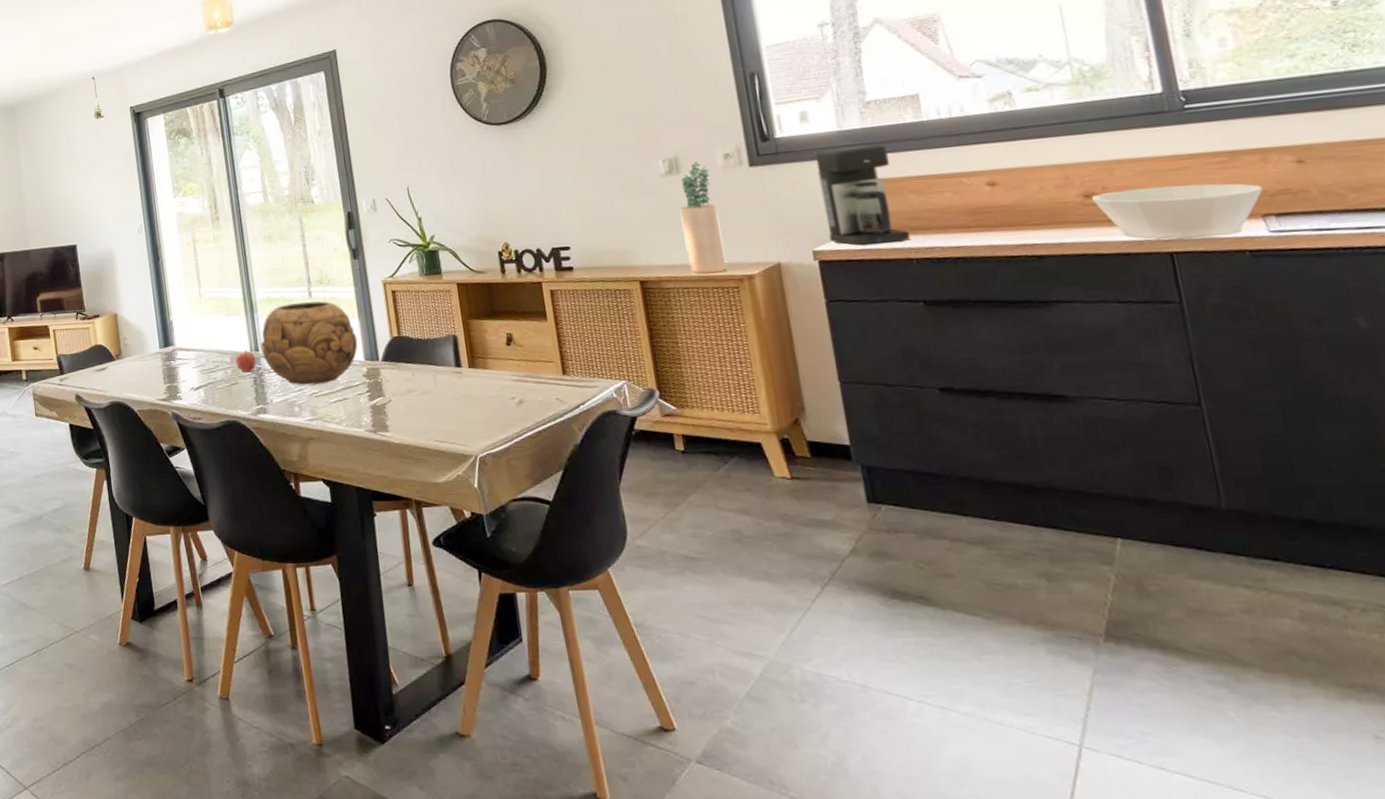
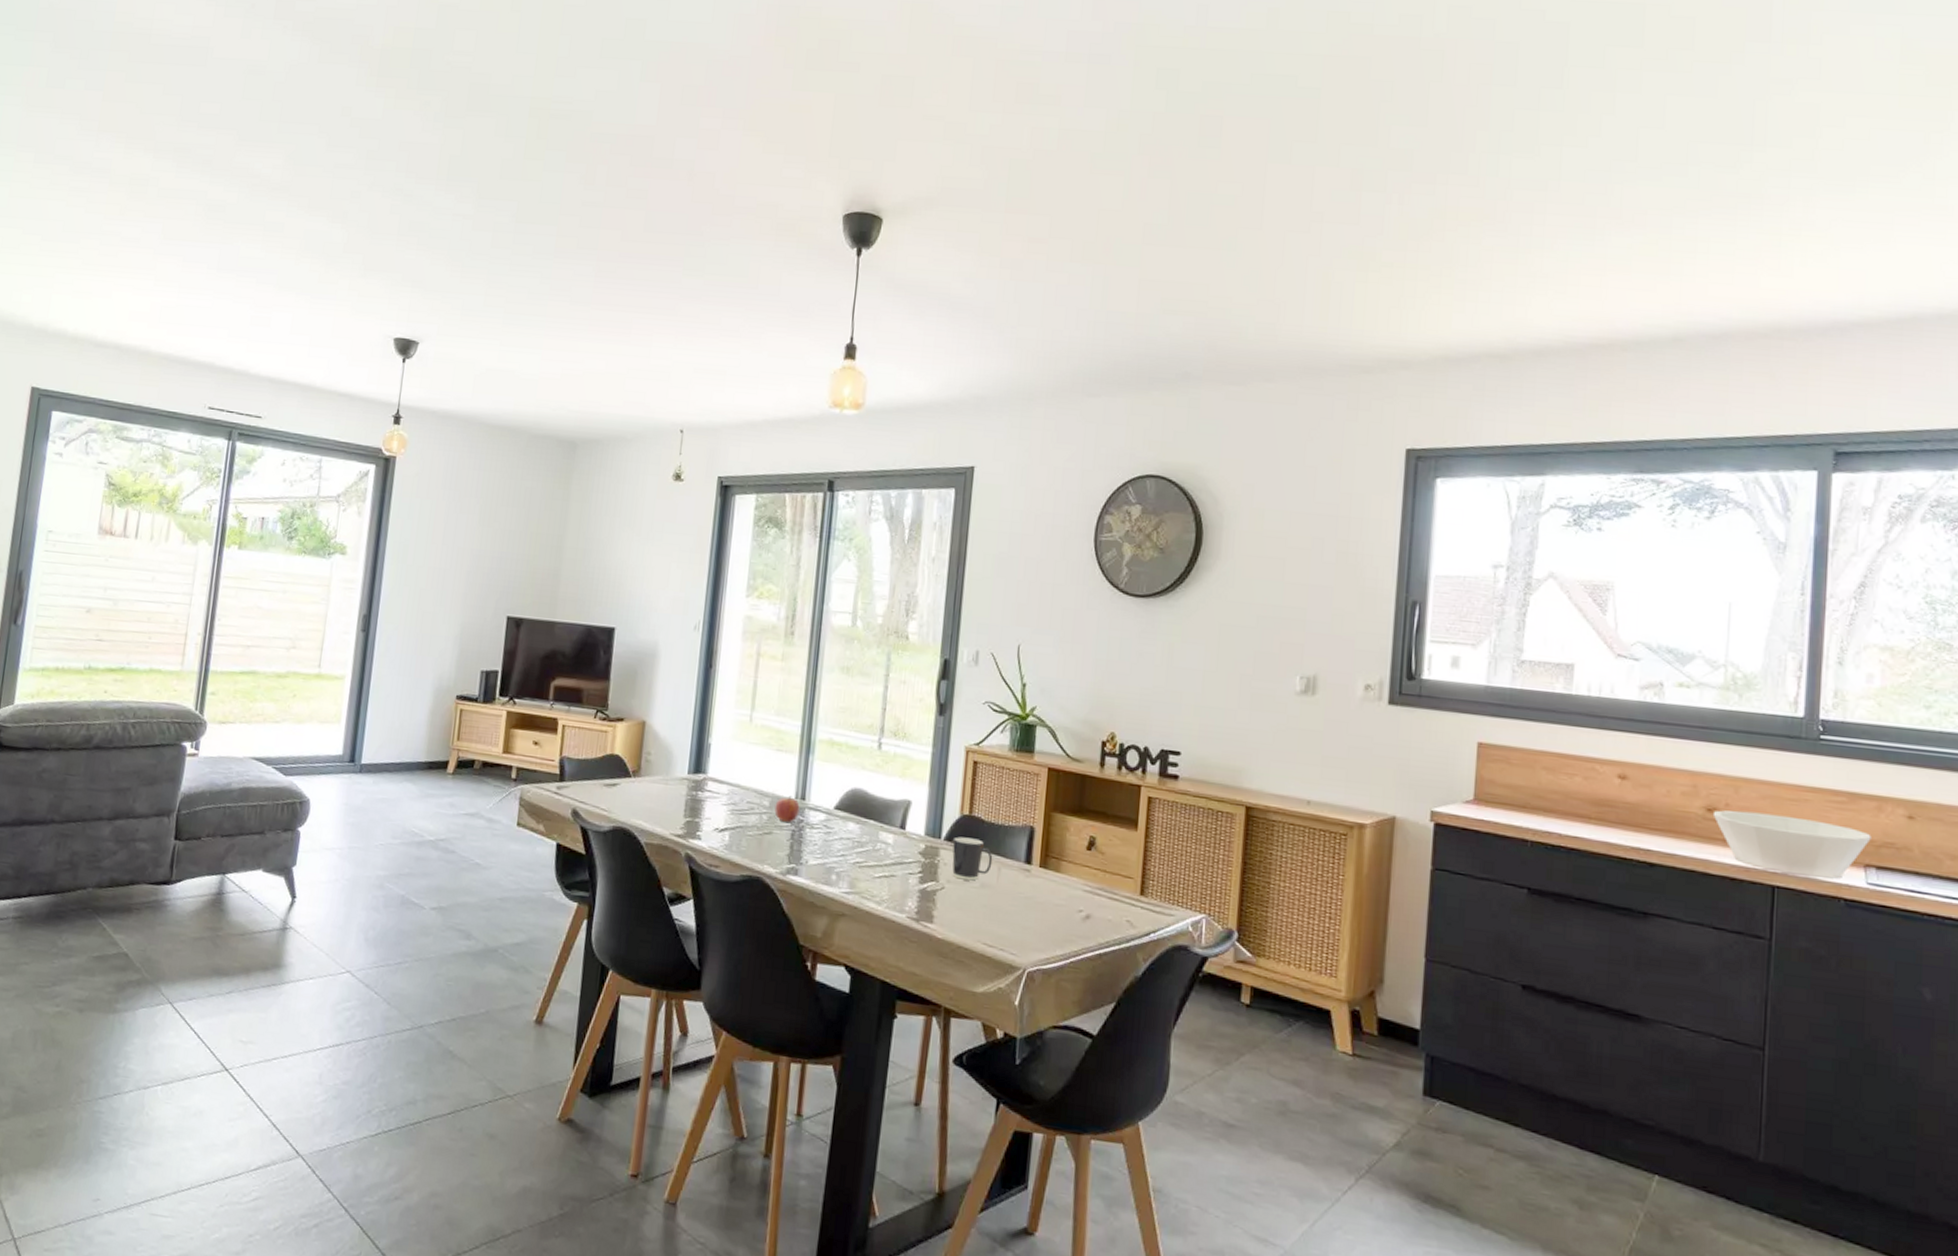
decorative bowl: present [260,301,358,385] -> none [808,751,923,853]
mug: none [389,354,428,391] -> present [952,836,993,881]
vase: present [679,161,727,275] -> none [1302,686,1346,816]
coffee maker: present [815,144,911,246] -> none [1451,703,1532,820]

